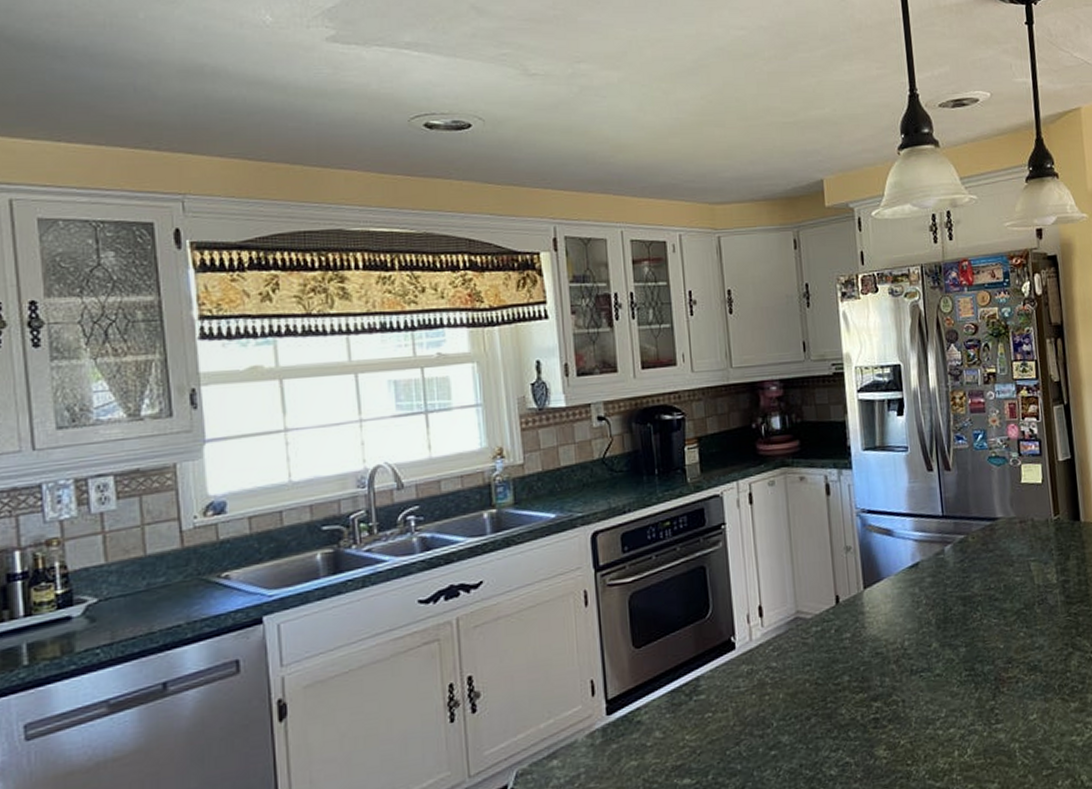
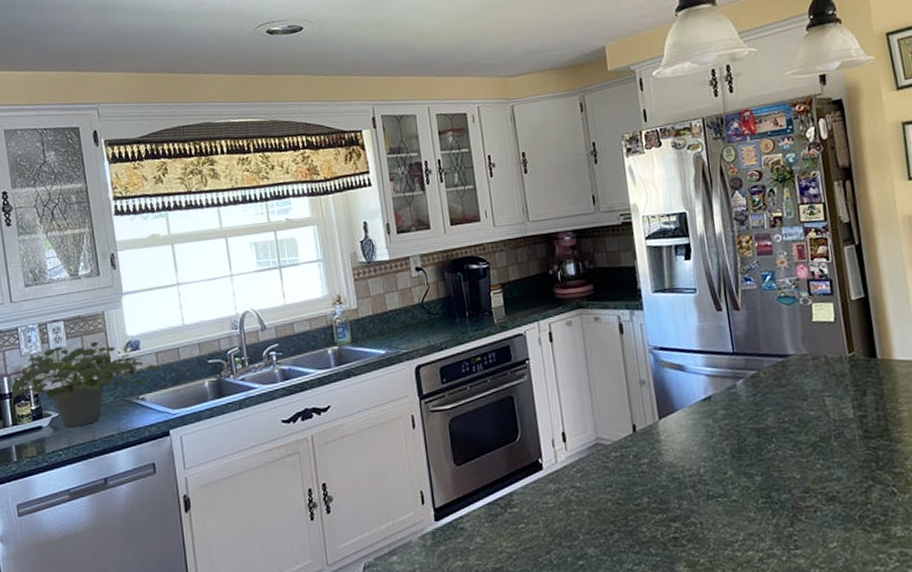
potted plant: none [26,502,253,618] -> present [11,341,160,428]

